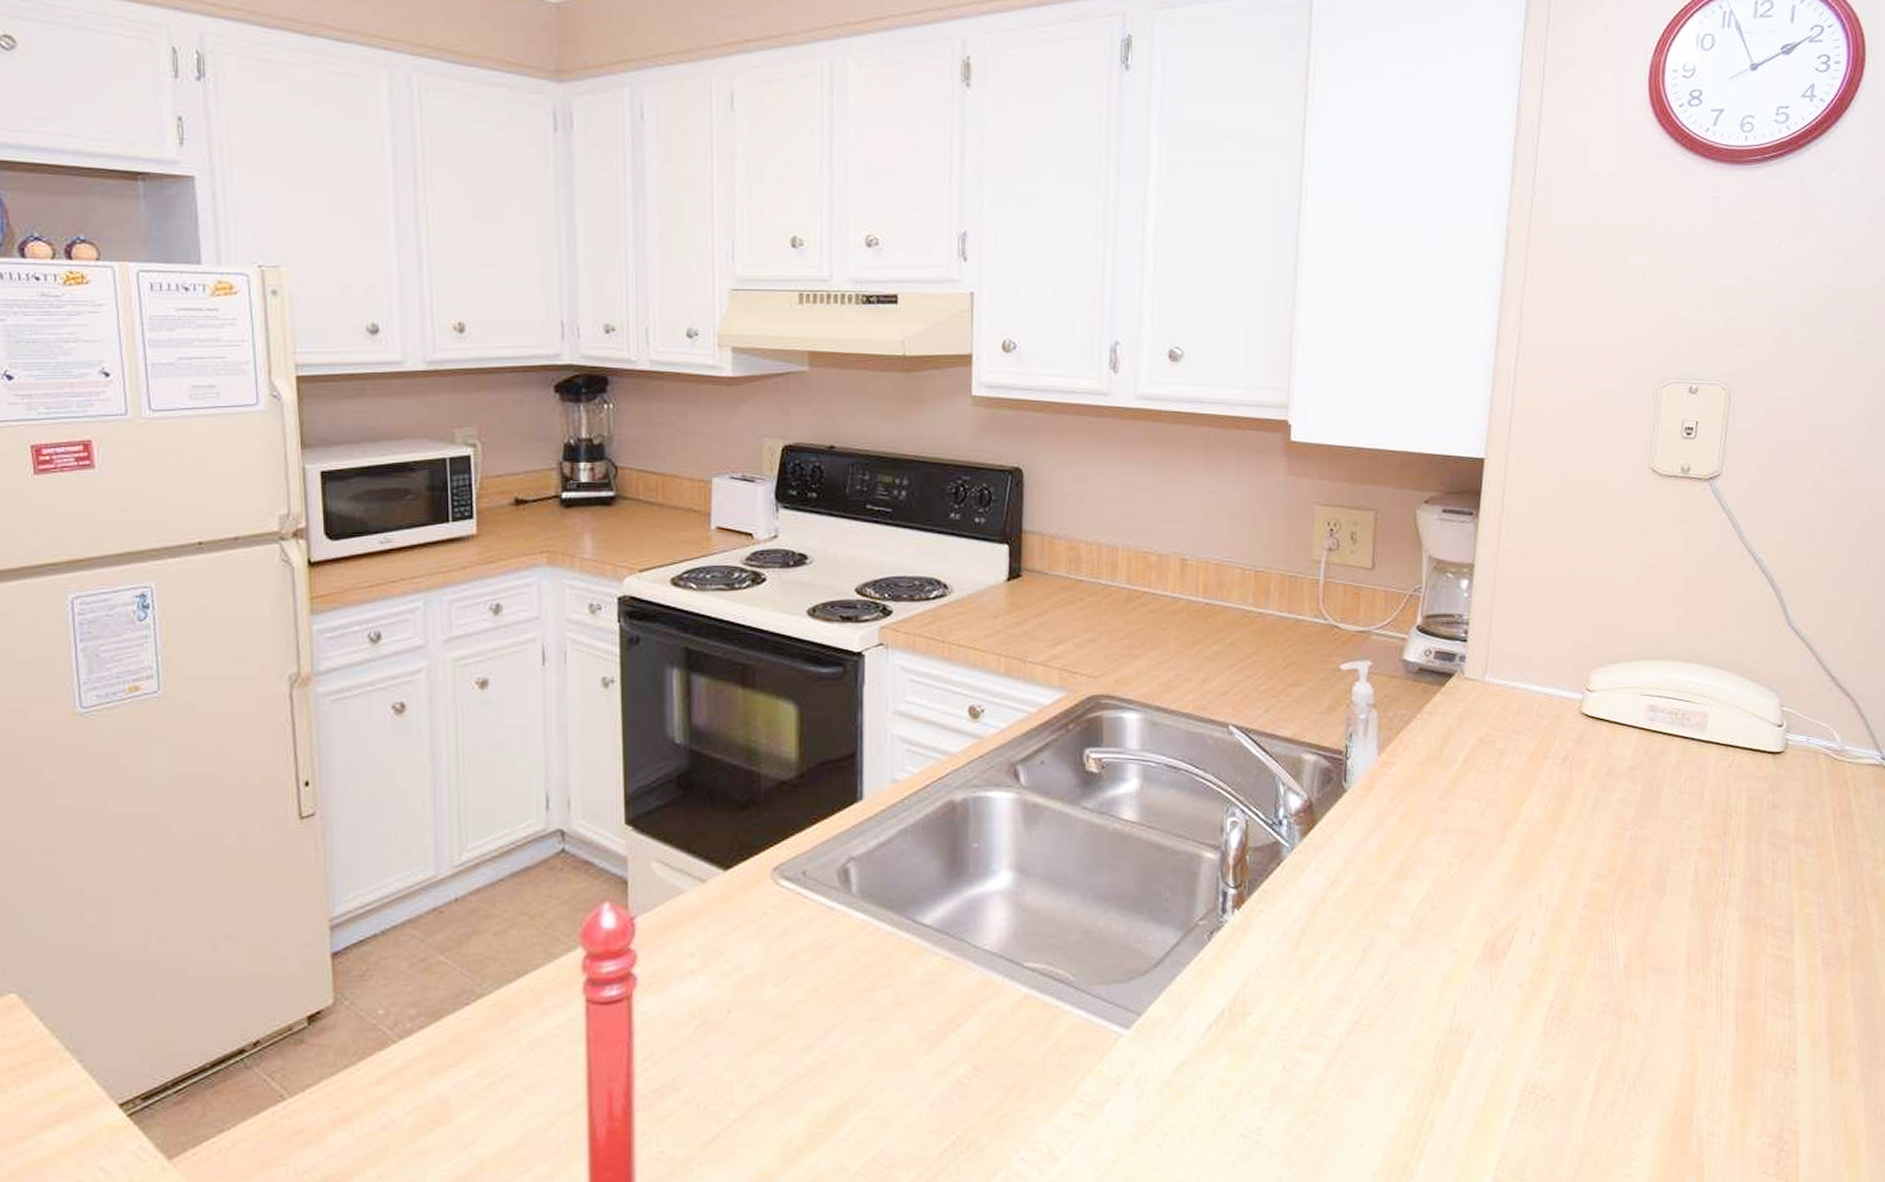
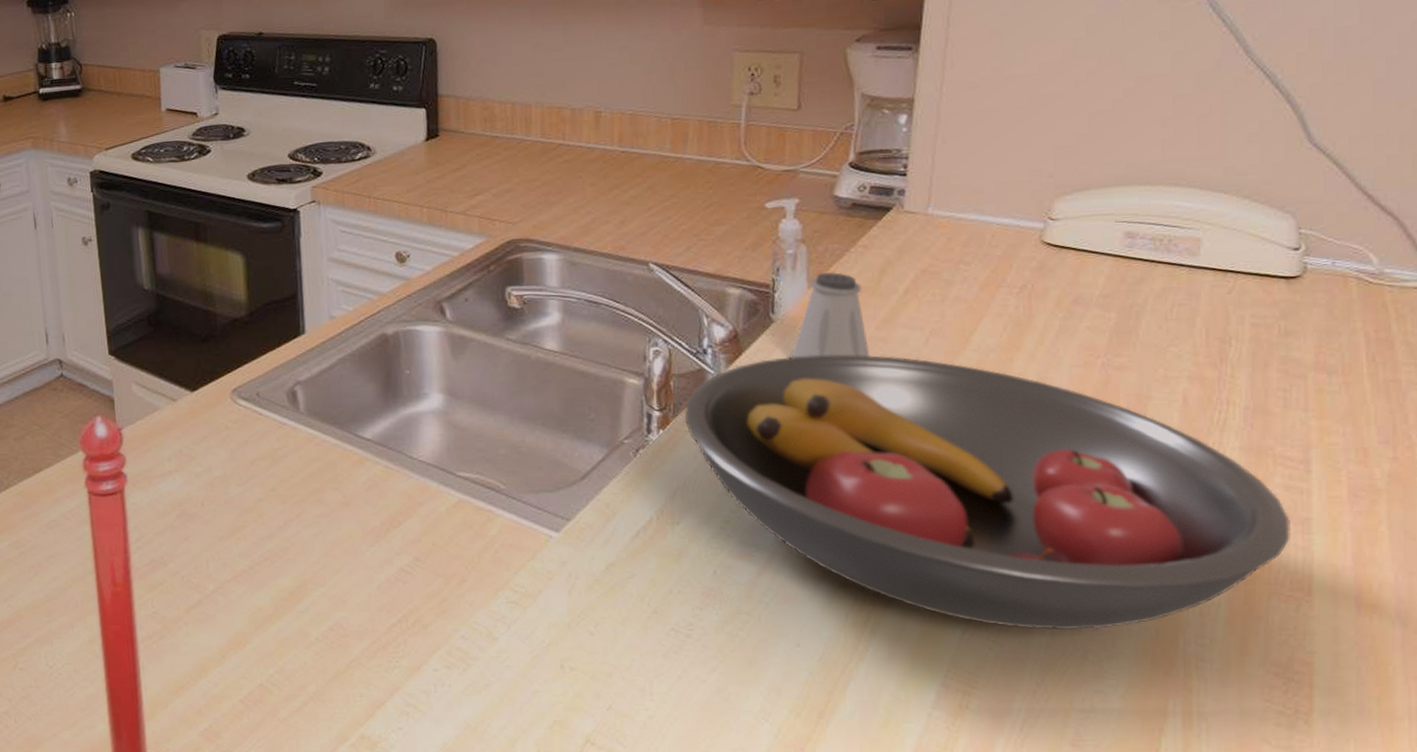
fruit bowl: none [1258,826,1779,1113] -> present [684,354,1290,630]
saltshaker: none [1362,738,1433,830] -> present [792,271,870,358]

